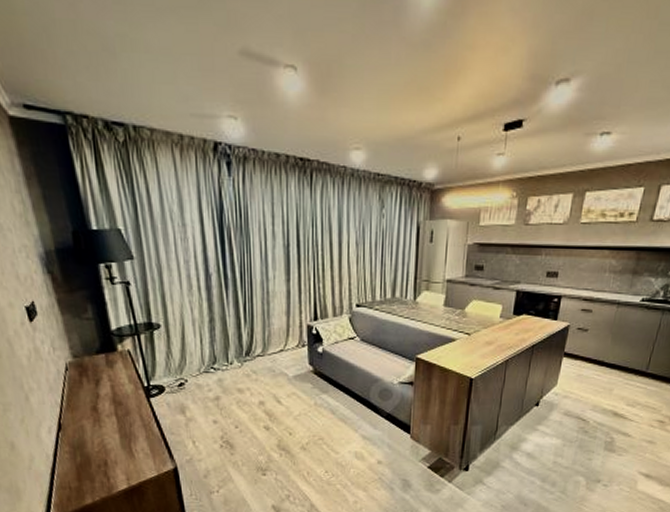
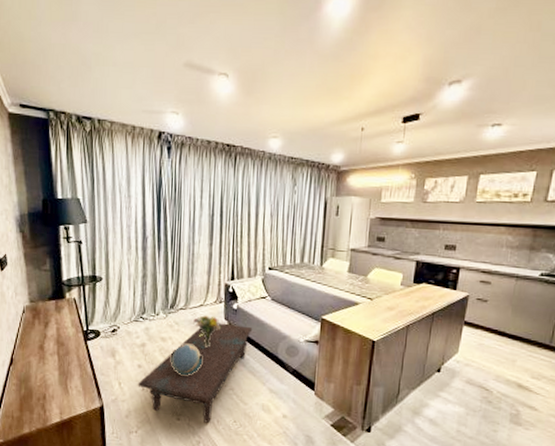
coffee table: none [215,369,341,476] -> present [137,322,253,423]
decorative sphere: none [250,393,287,427] -> present [170,343,203,375]
bouquet: none [274,361,306,396] -> present [193,315,222,348]

